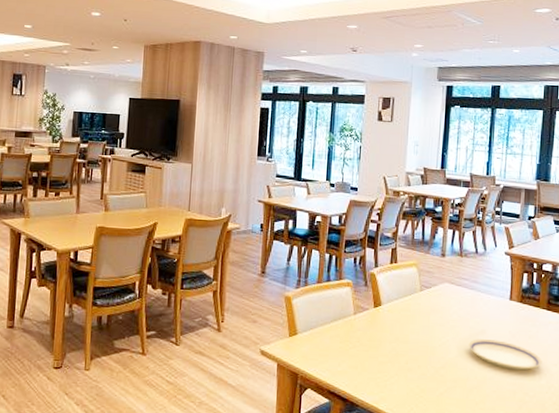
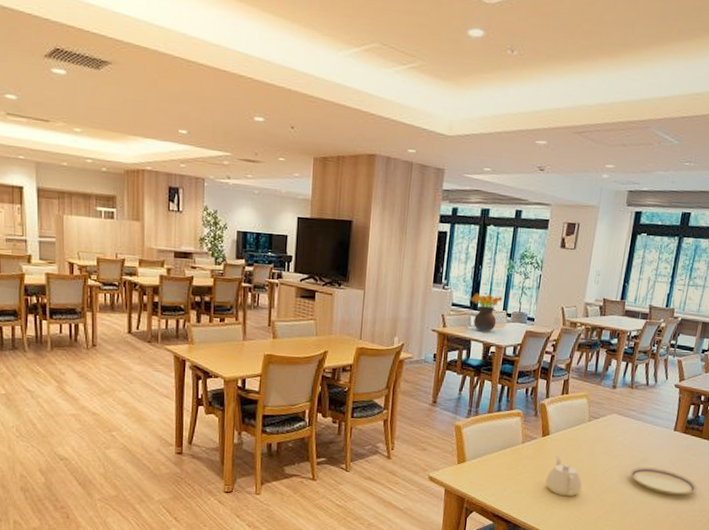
flower arrangement: none [295,164,326,202] -> present [471,293,503,332]
teapot: none [381,327,420,372] -> present [545,455,582,497]

